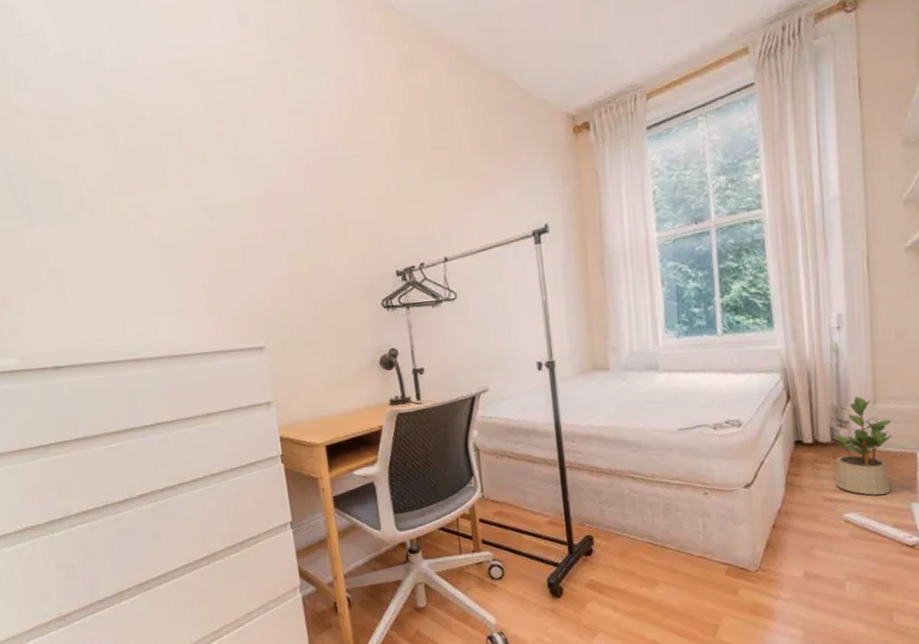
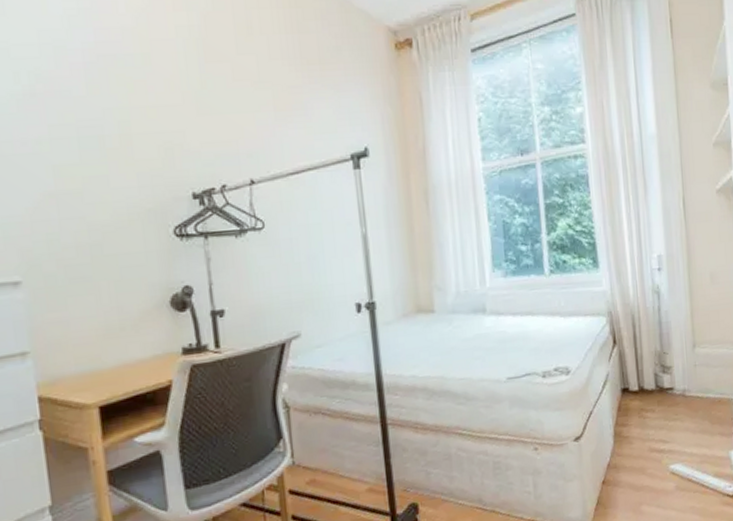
potted plant: present [834,396,892,495] -> none [658,340,711,444]

